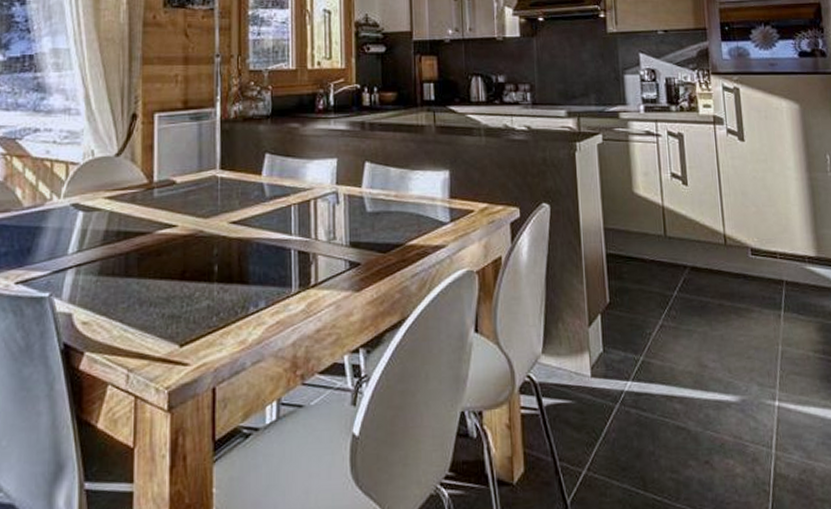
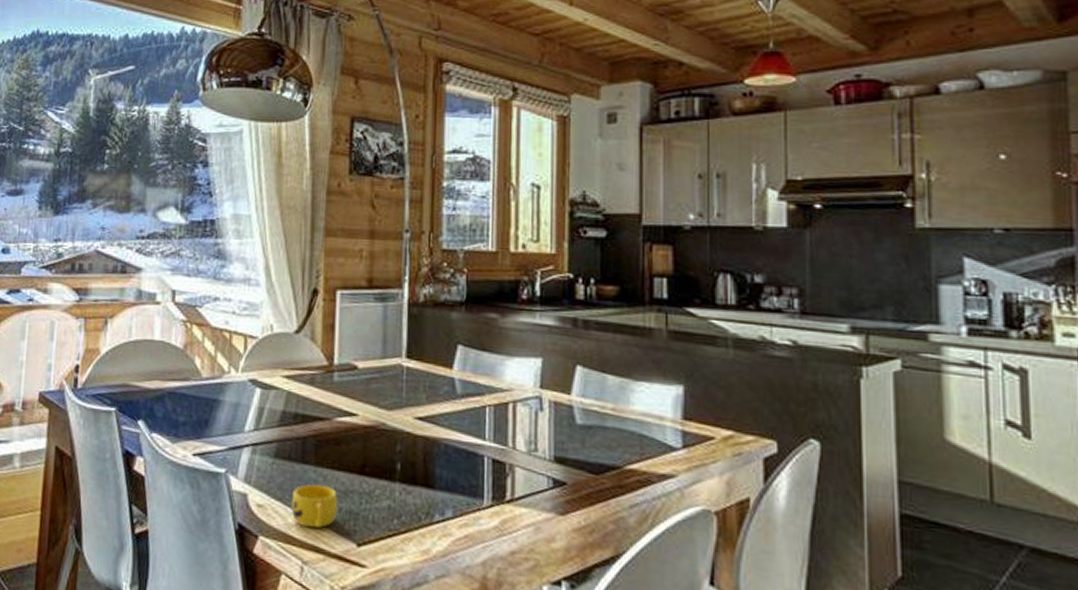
cup: none [116,294,161,337] -> present [291,484,338,529]

